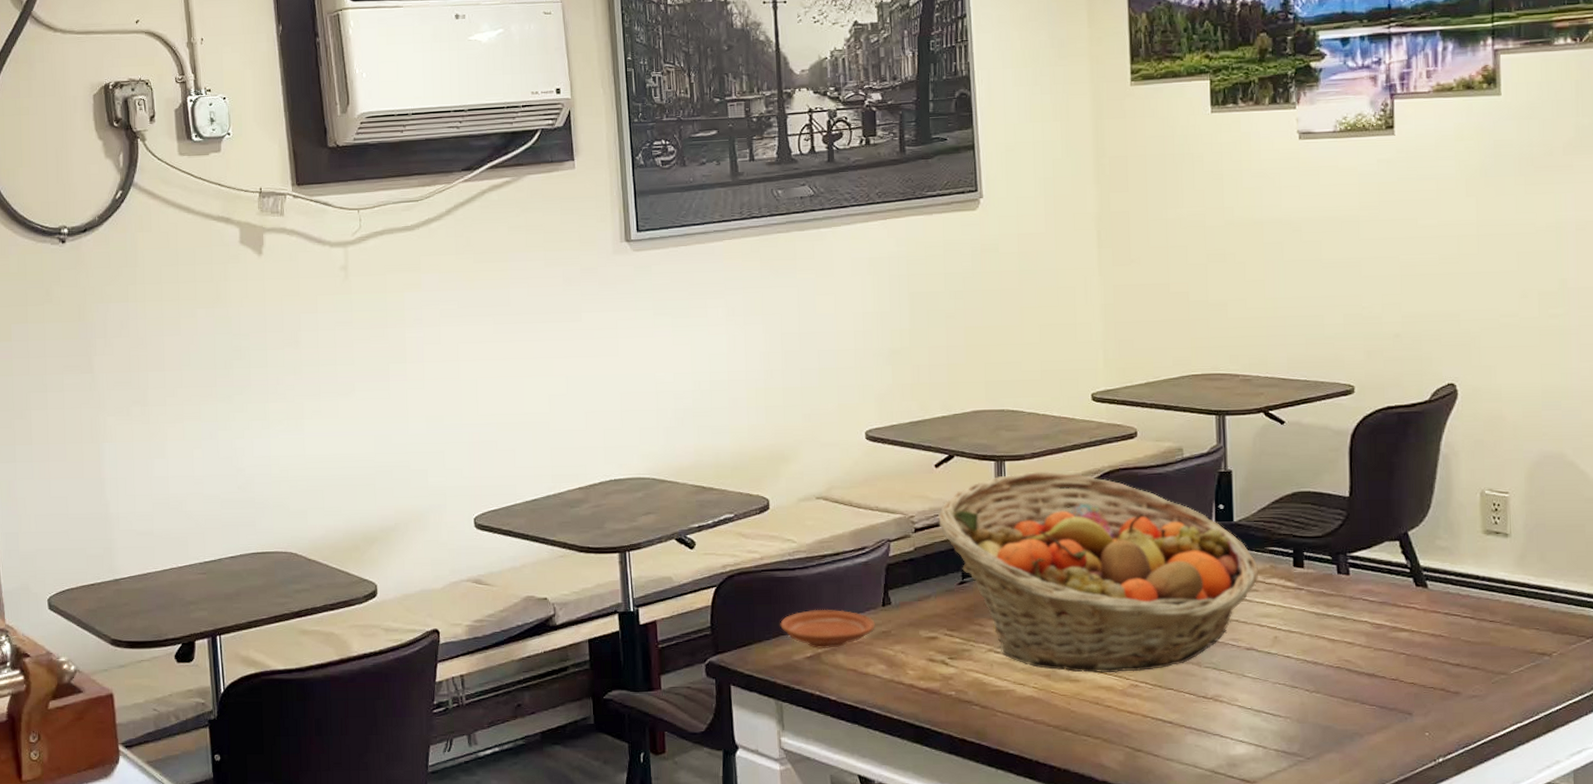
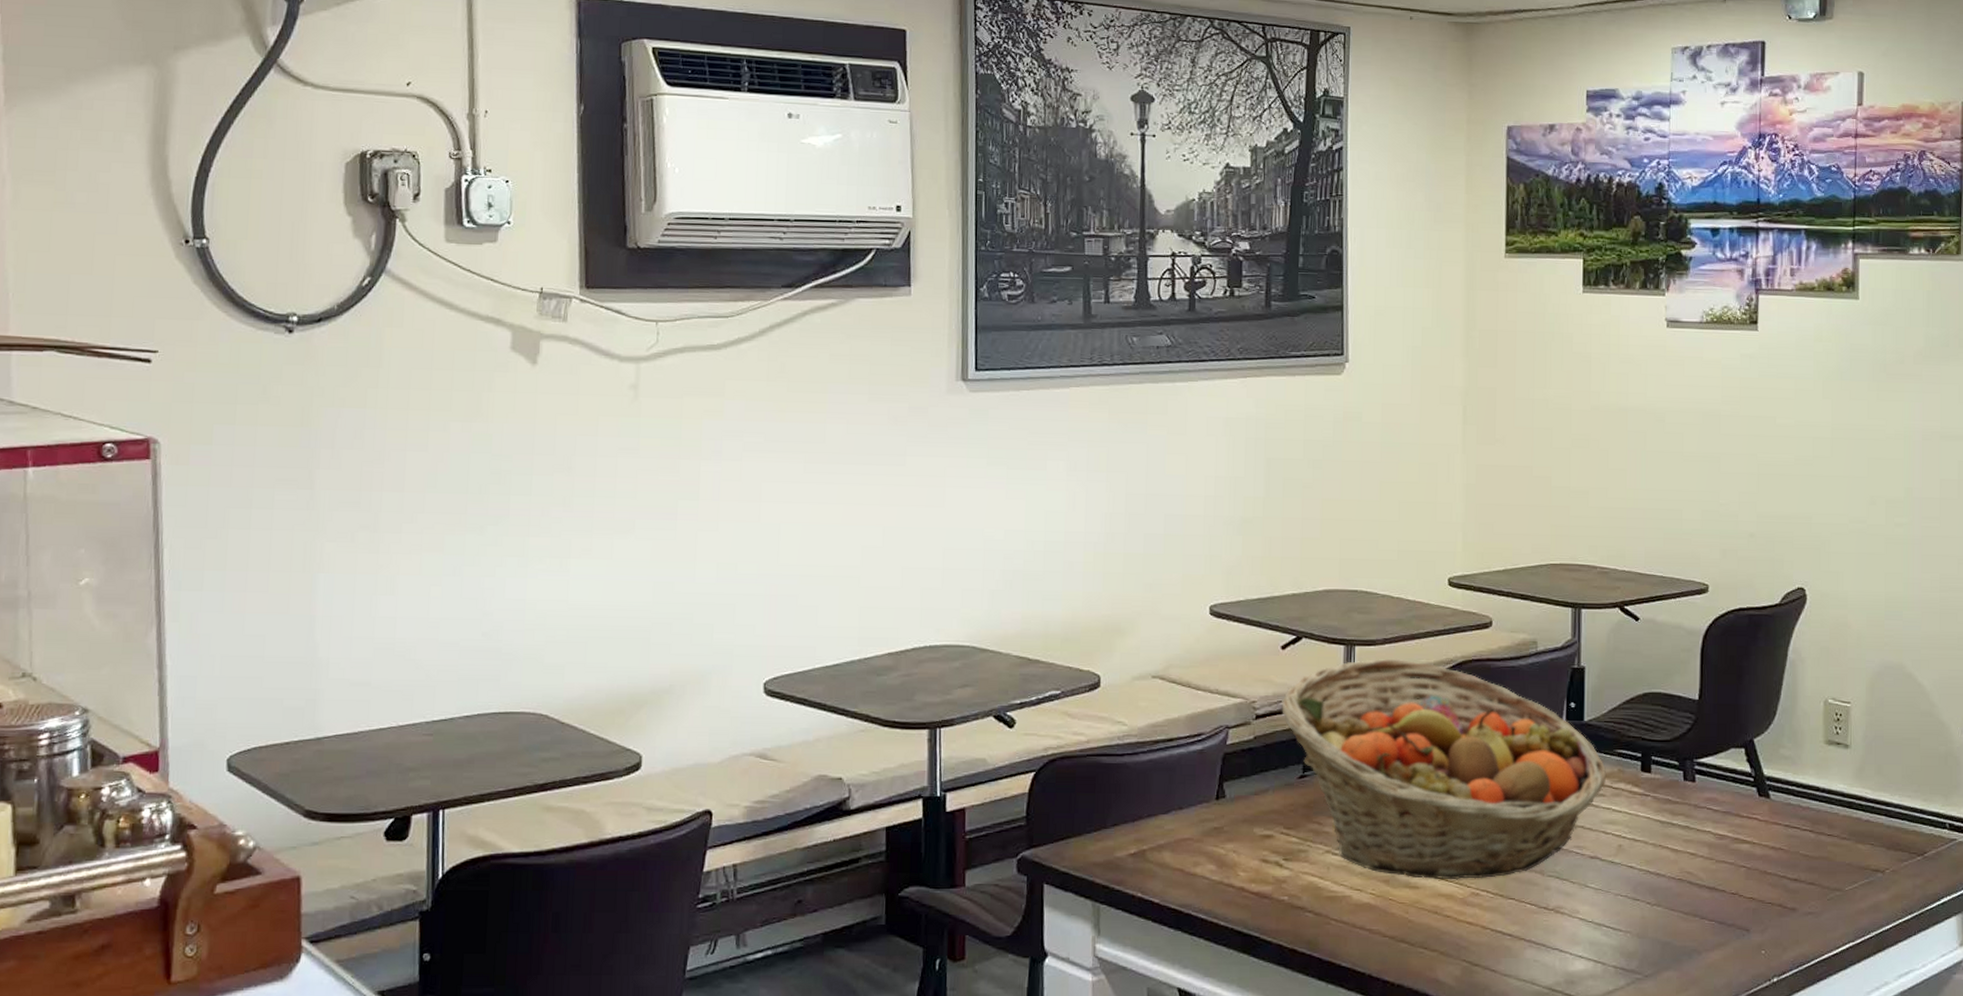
plate: present [780,609,875,650] -> none [1103,800,1207,846]

